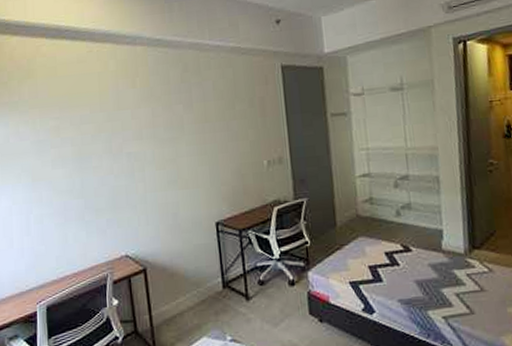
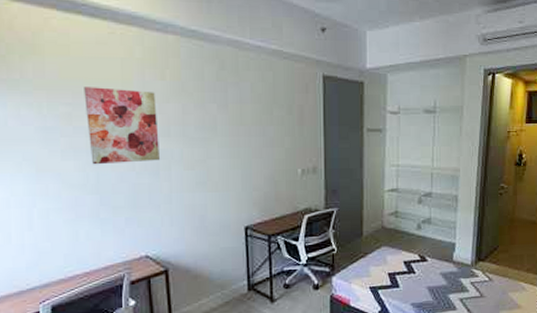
wall art: none [69,99,135,171] -> present [84,87,161,165]

